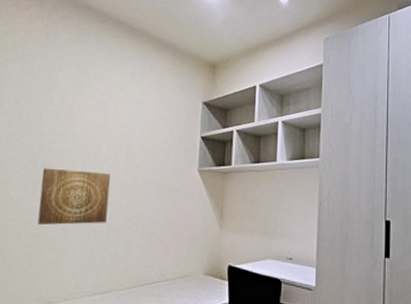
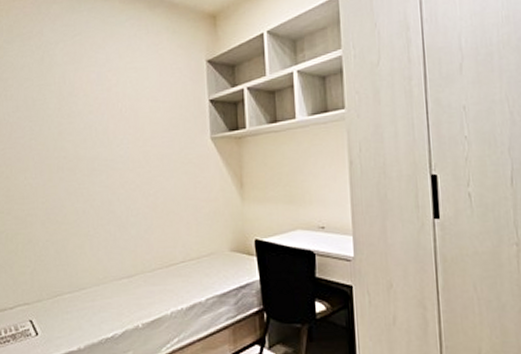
wall art: present [37,168,111,226] -> none [55,150,124,212]

